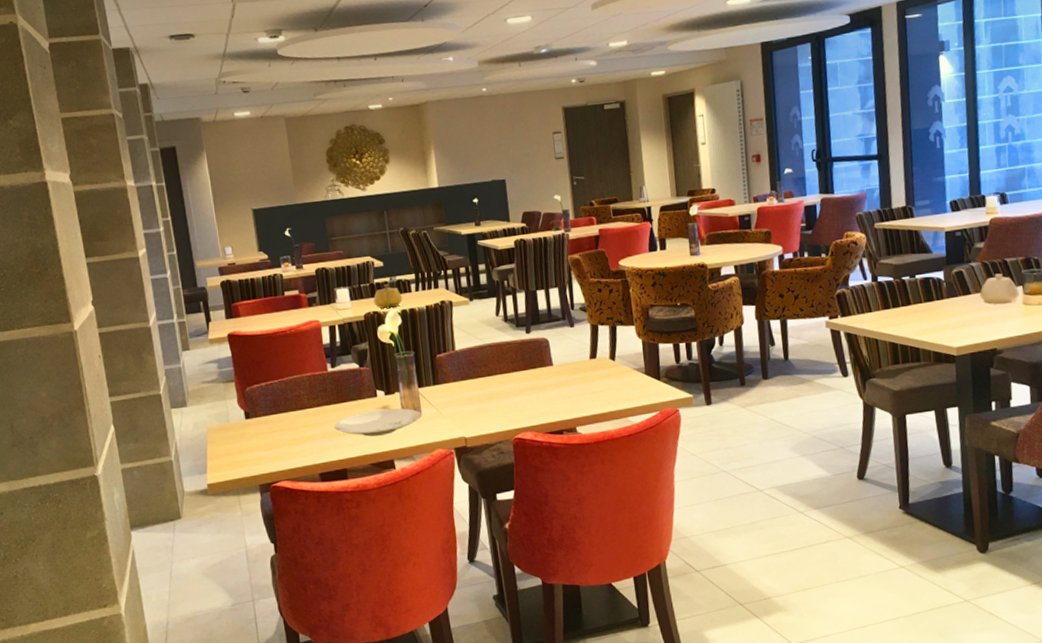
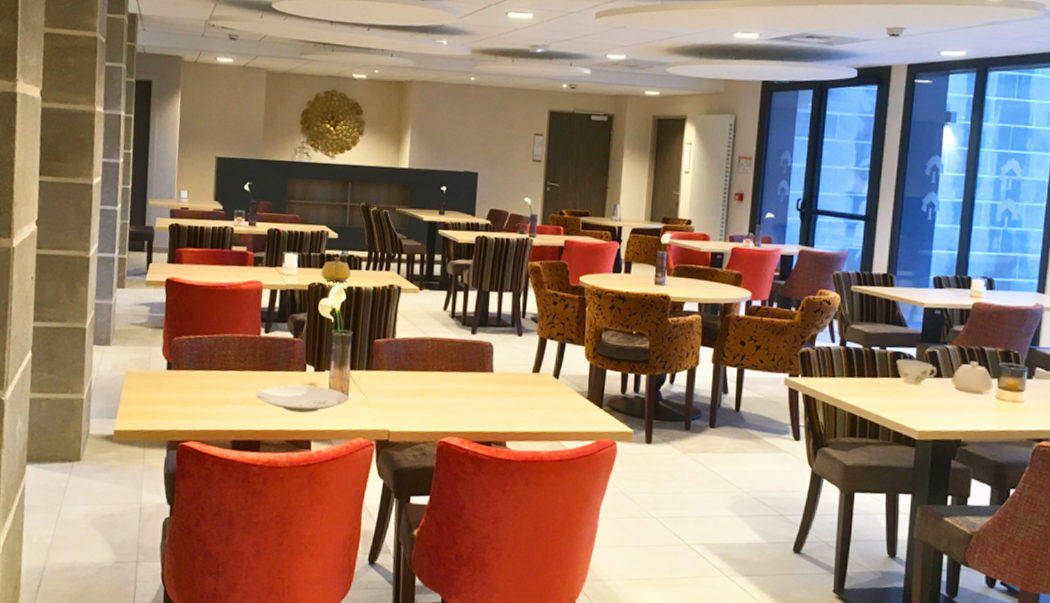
teacup: none [926,282,966,306] -> present [896,358,938,385]

